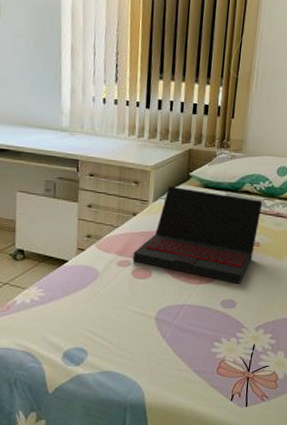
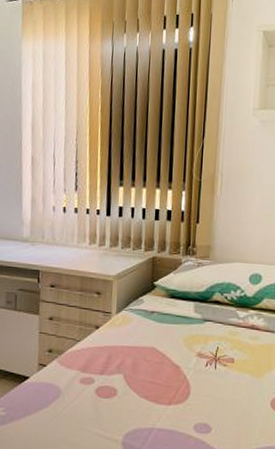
laptop: present [132,187,263,284] -> none [96,297,235,405]

